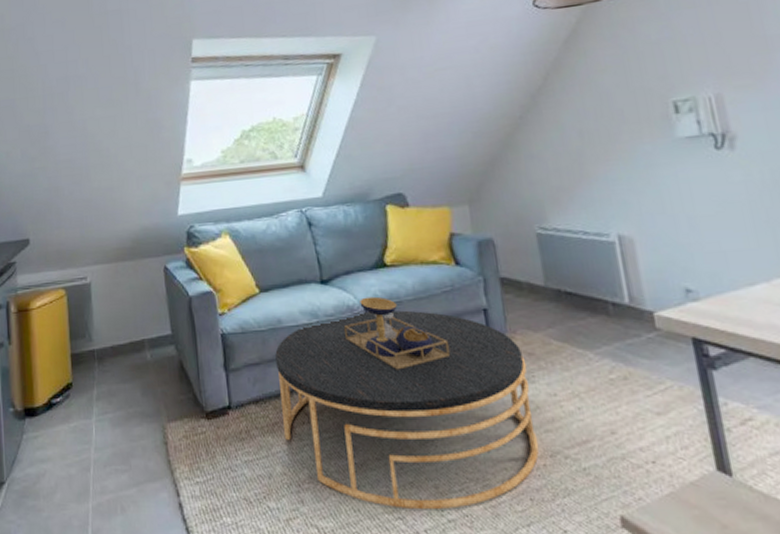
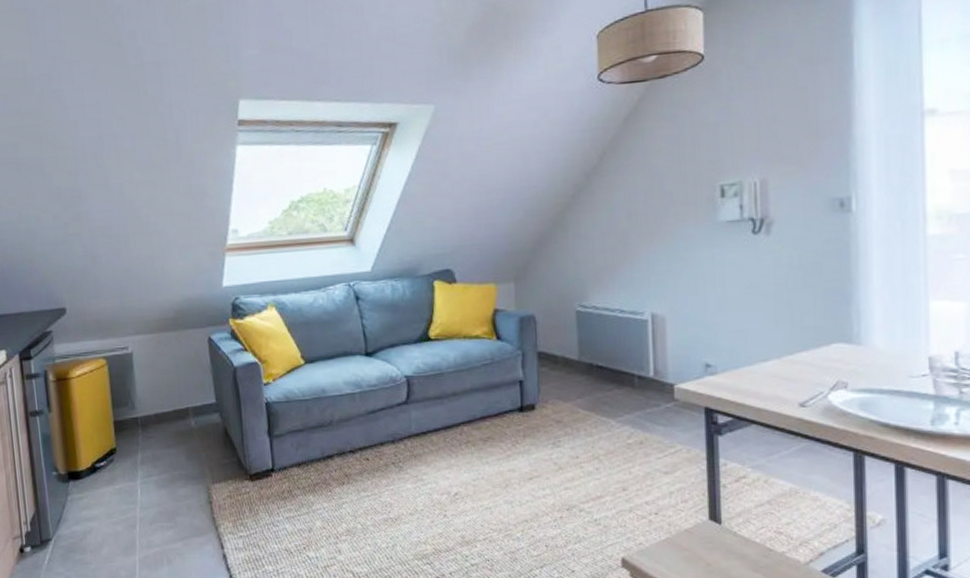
coffee table: present [275,296,539,510] -> none [318,368,558,557]

